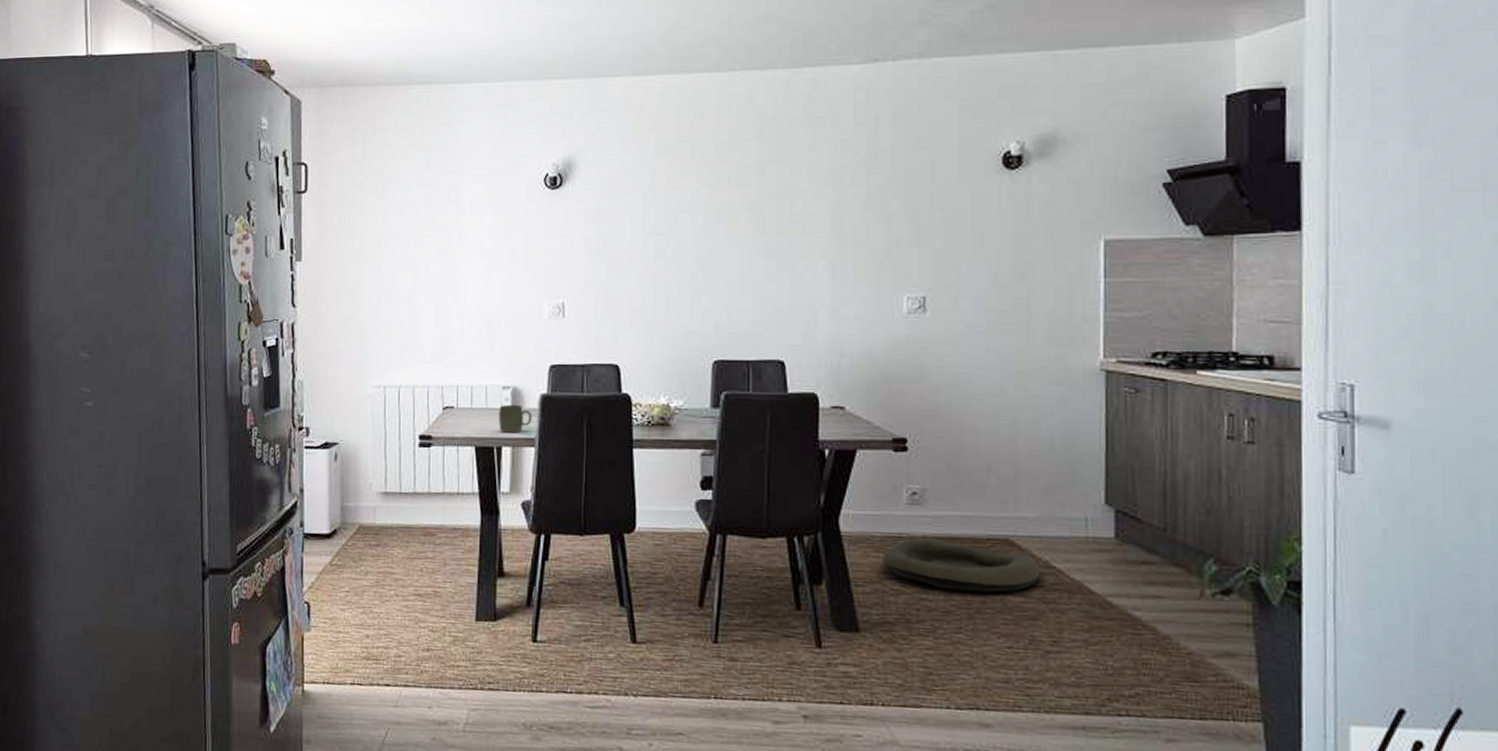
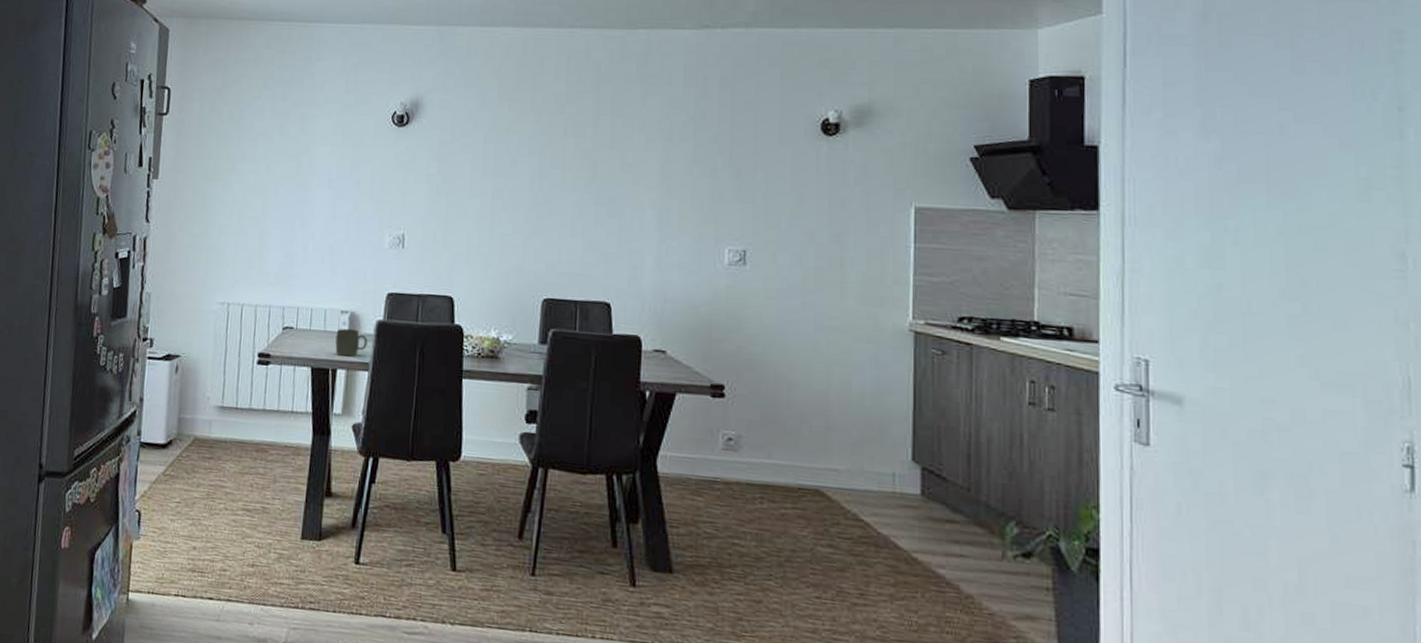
dog bed: present [883,537,1040,592] -> none [697,483,849,542]

